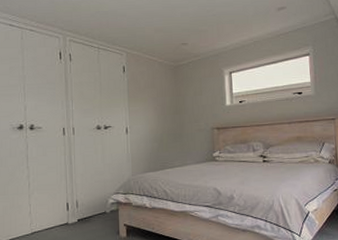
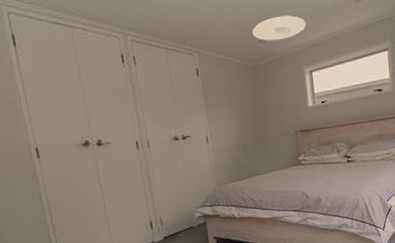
ceiling light: none [177,21,228,44] -> present [252,15,306,41]

